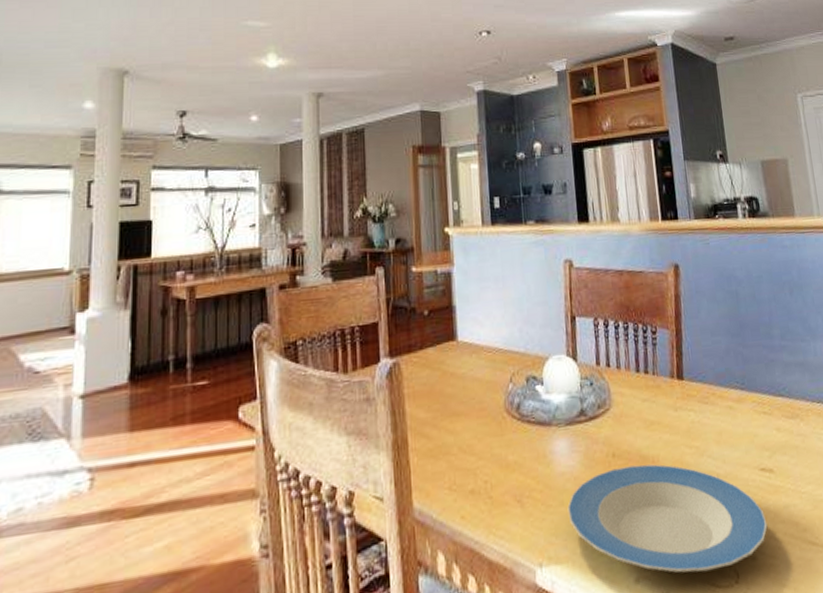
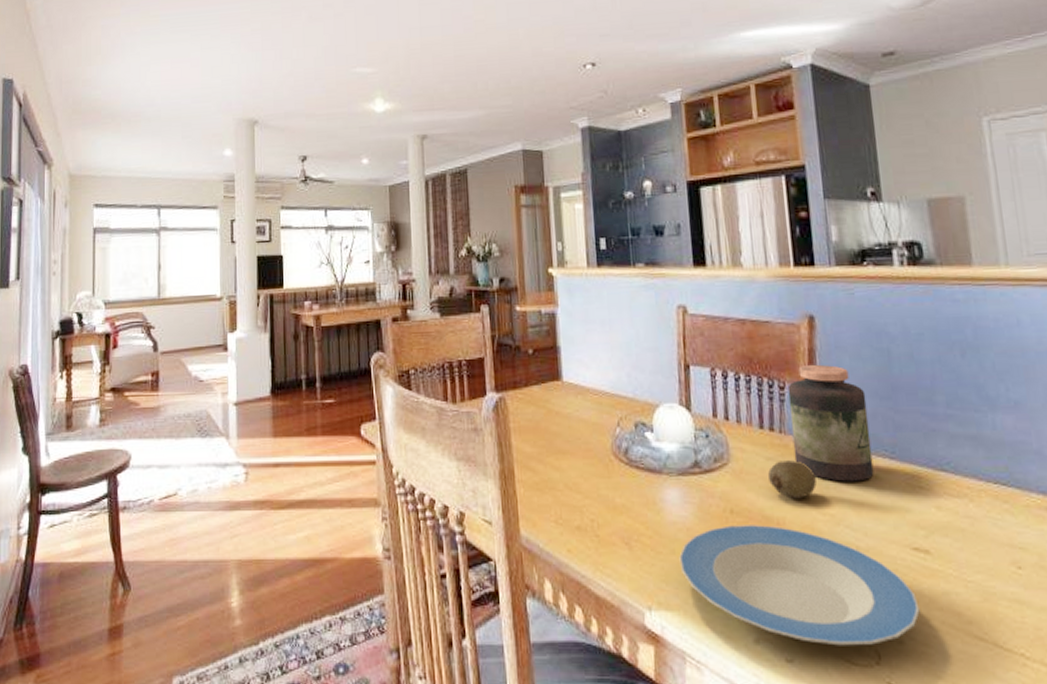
fruit: none [643,399,684,436] -> present [767,460,817,499]
jar: none [658,308,729,415] -> present [787,364,874,482]

